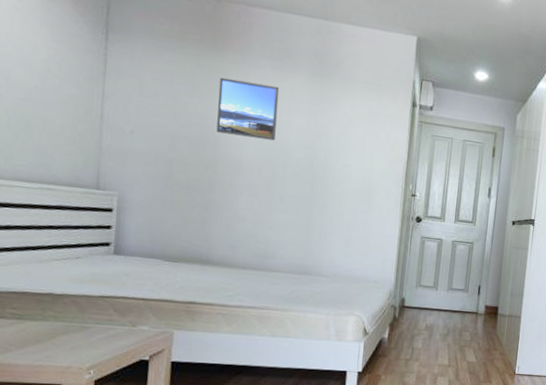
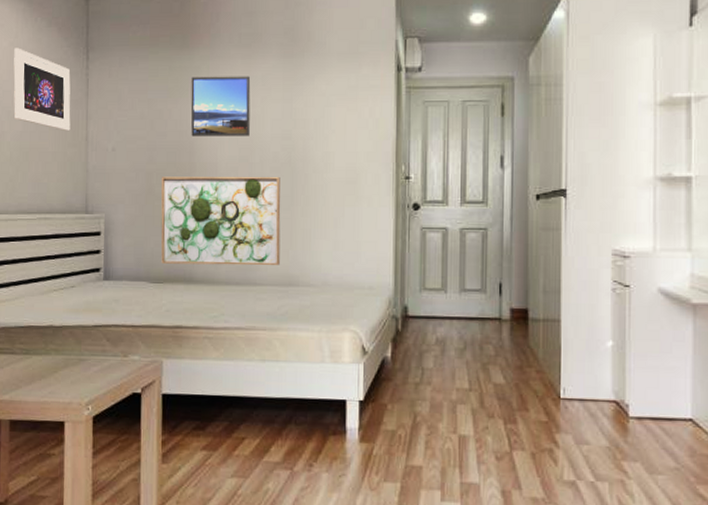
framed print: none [14,11,86,108] -> present [13,47,71,132]
wall art: none [177,165,302,256] -> present [161,177,281,266]

